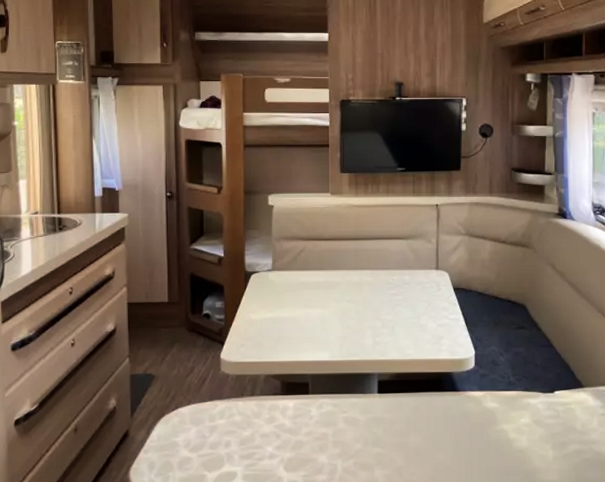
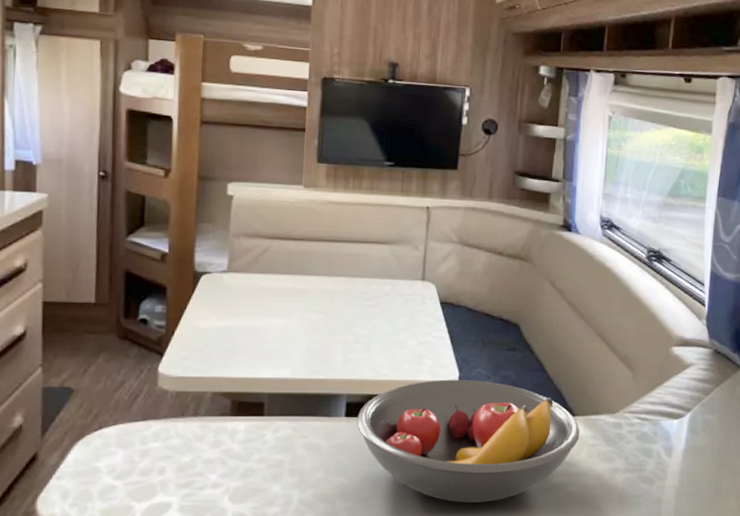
fruit bowl: none [388,357,590,470] -> present [356,379,580,503]

